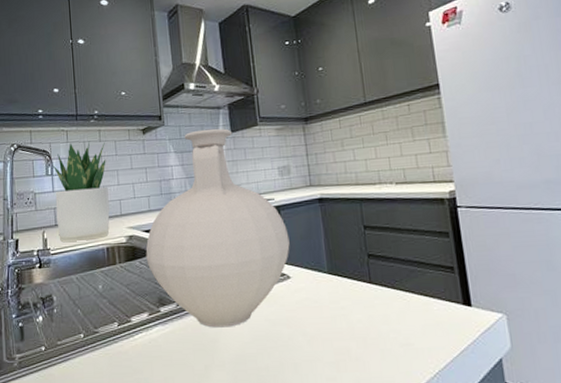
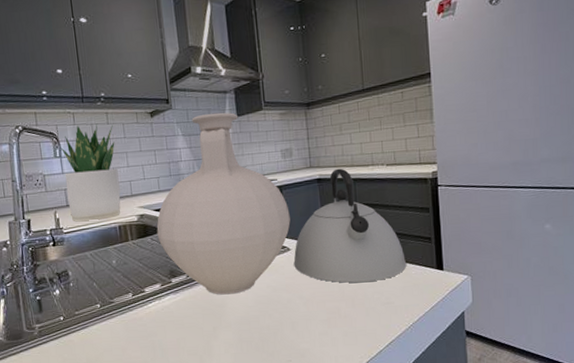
kettle: none [294,187,427,319] -> present [293,168,407,283]

